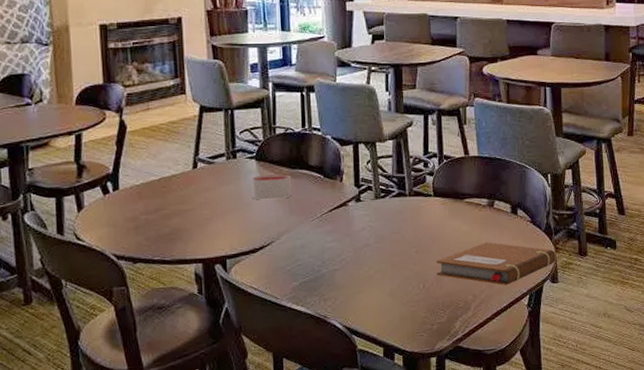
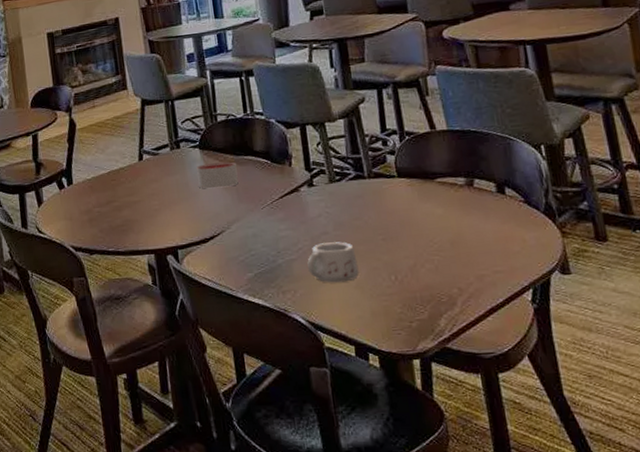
mug: none [349,253,393,291] -> present [307,242,359,283]
notebook: present [436,242,556,285] -> none [408,227,564,277]

